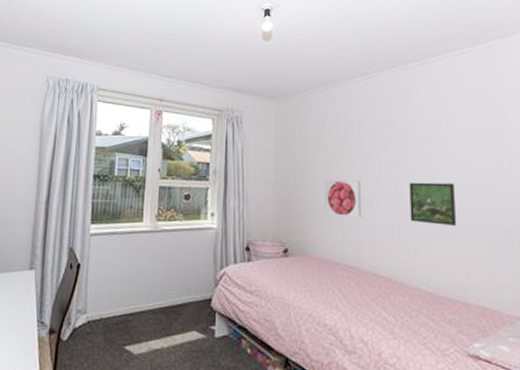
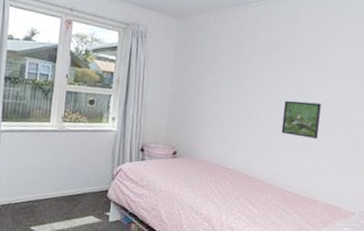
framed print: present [325,180,362,218] -> none [211,94,244,129]

